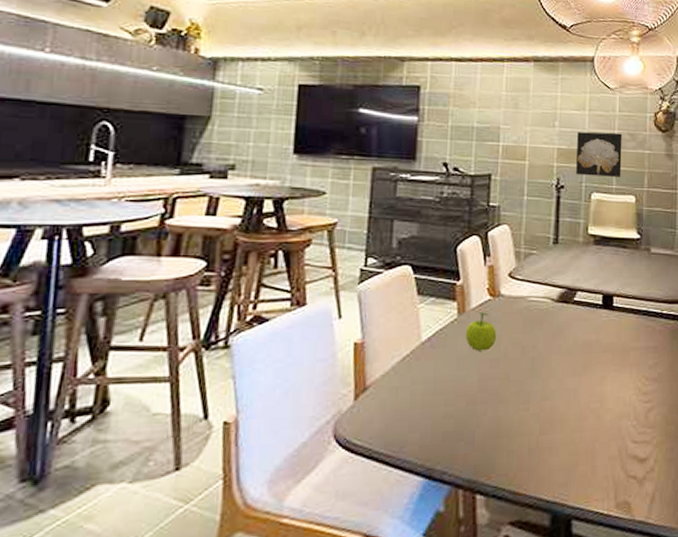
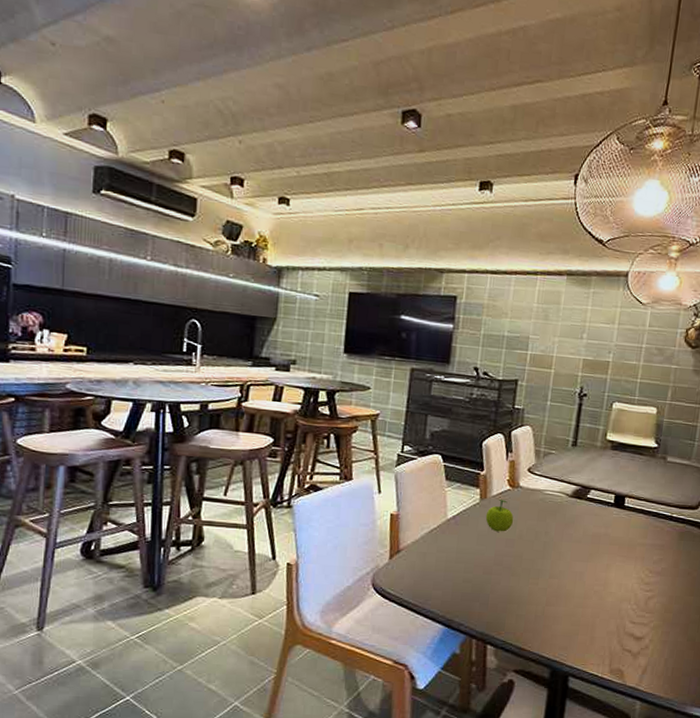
wall art: present [576,132,622,177] -> none [600,344,650,389]

